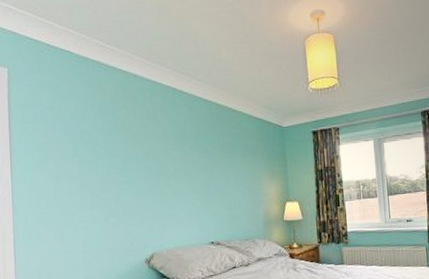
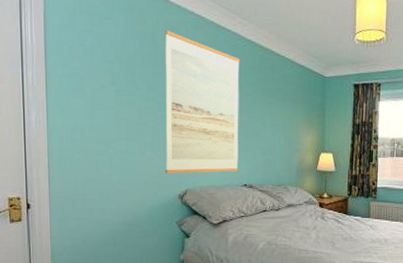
wall art: none [123,98,204,239] -> present [165,29,240,174]

